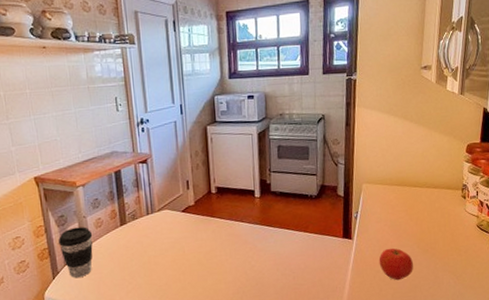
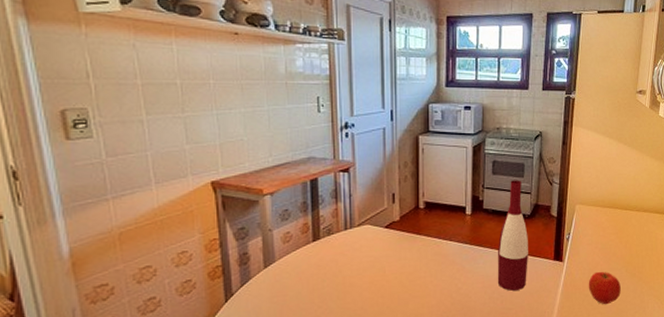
coffee cup: present [59,226,93,278] -> none [236,241,279,301]
wine bottle: none [287,162,318,268] -> present [497,180,528,291]

